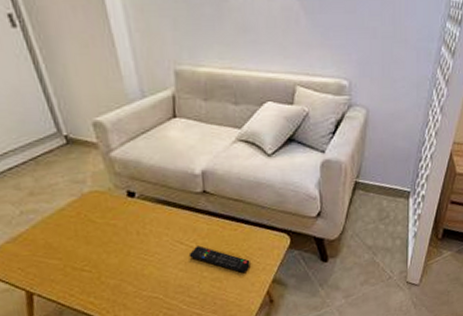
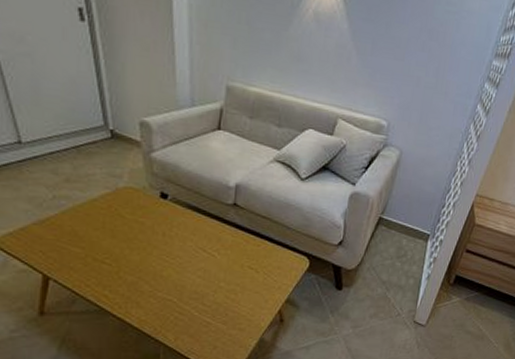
remote control: present [188,245,250,273] -> none [209,255,268,288]

